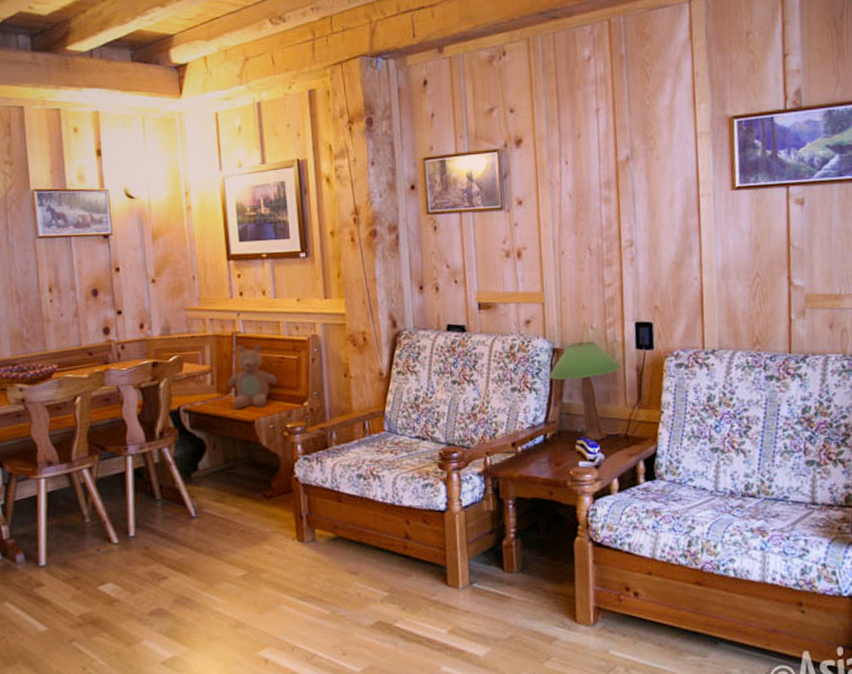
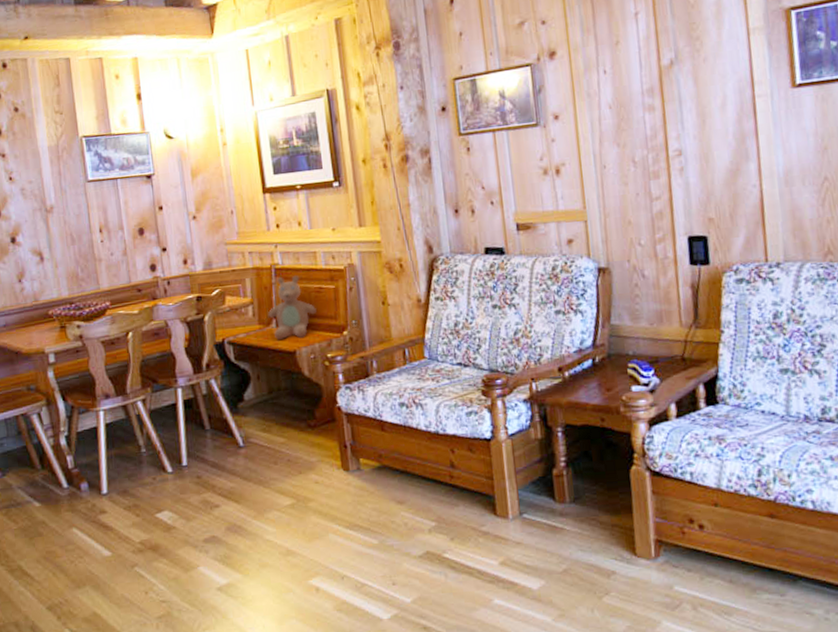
table lamp: present [548,341,623,443] -> none [594,258,676,366]

